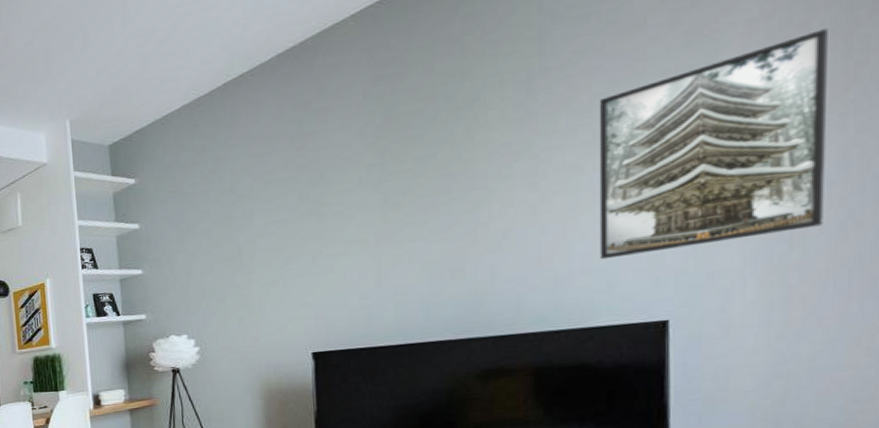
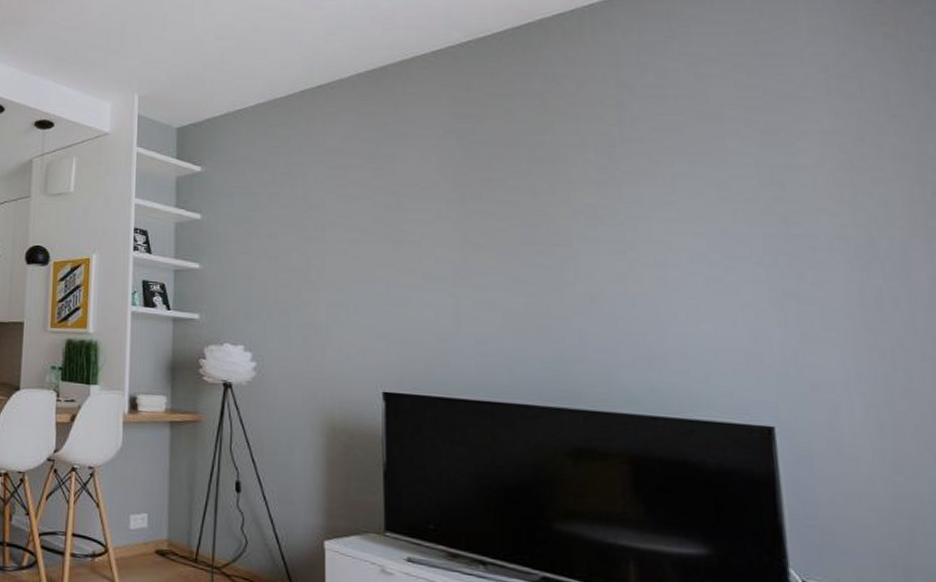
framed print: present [599,28,828,260] -> none [682,154,924,352]

